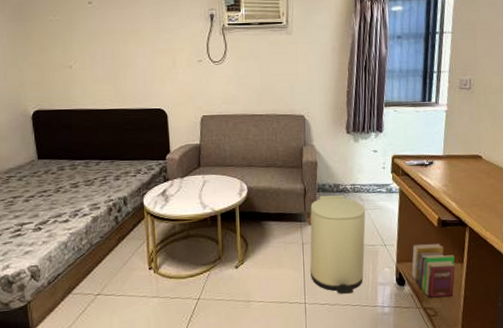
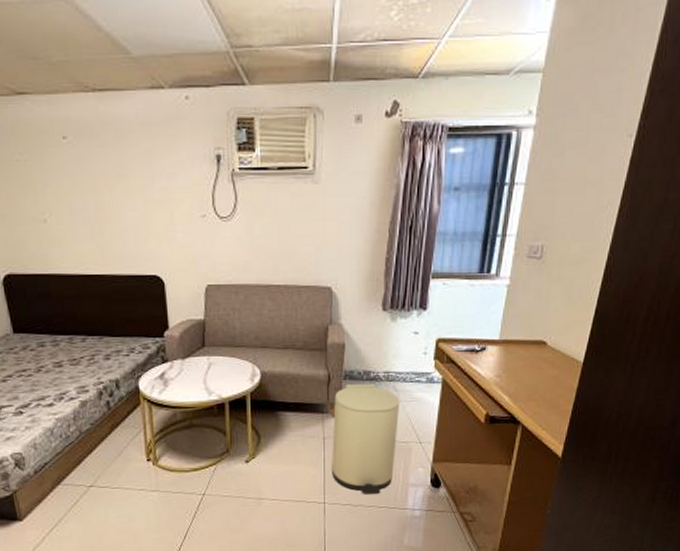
books: present [411,243,455,298] -> none [449,442,501,502]

